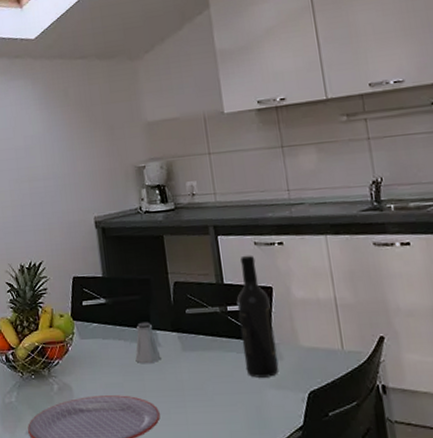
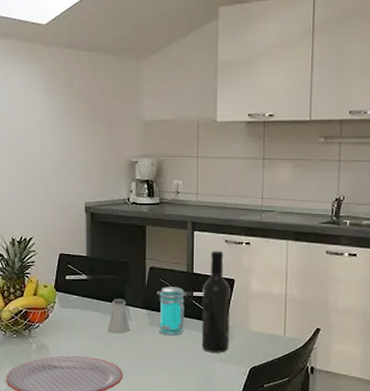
jar: none [188,302,224,361] -> present [159,287,185,336]

